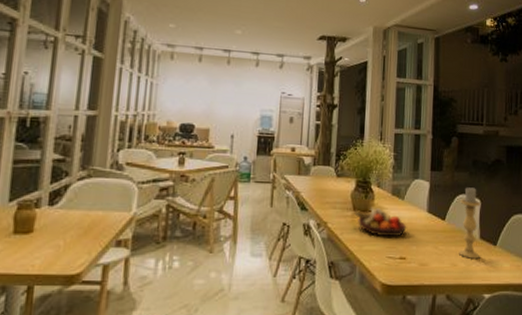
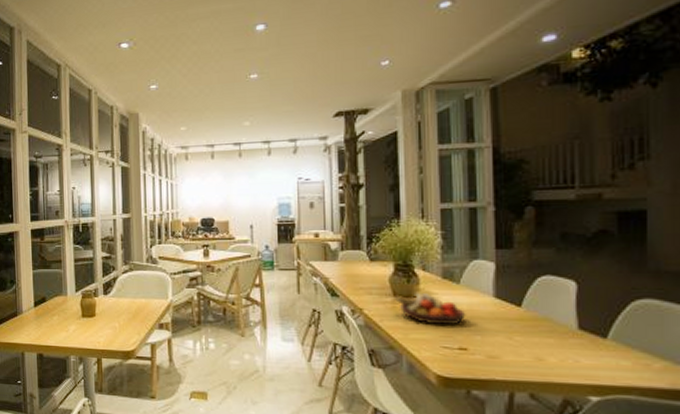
candle holder: present [458,186,481,259] -> none [544,265,580,353]

